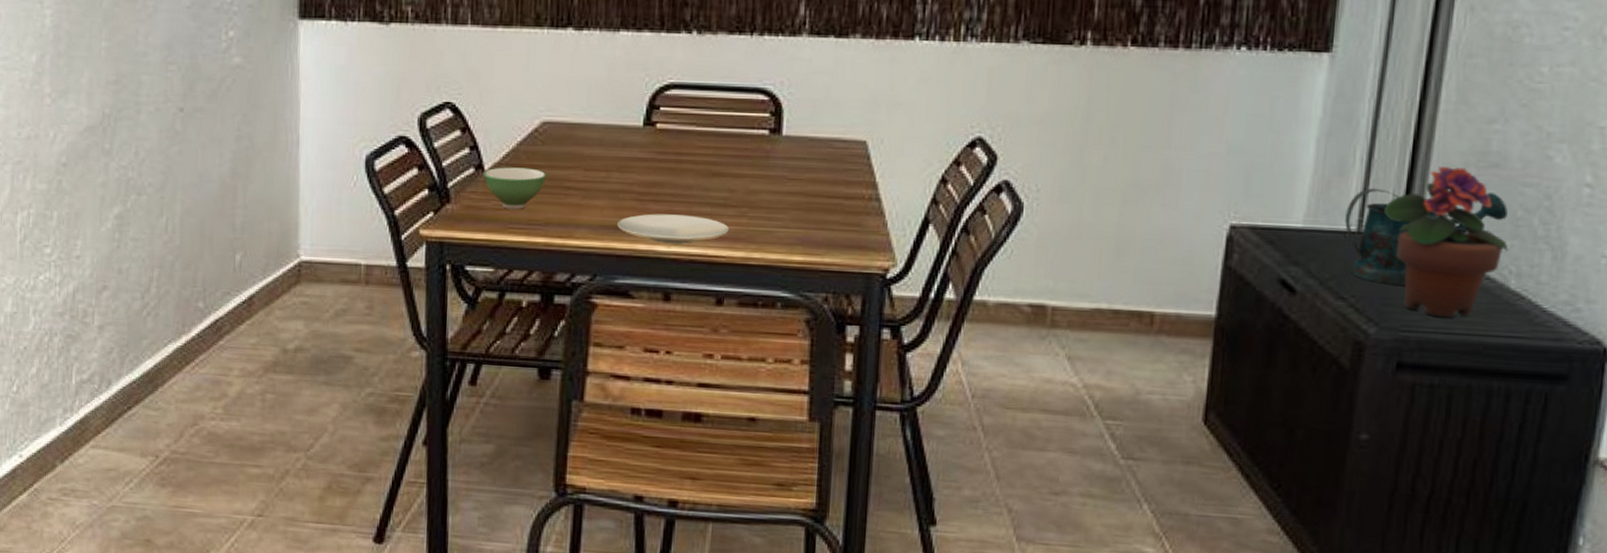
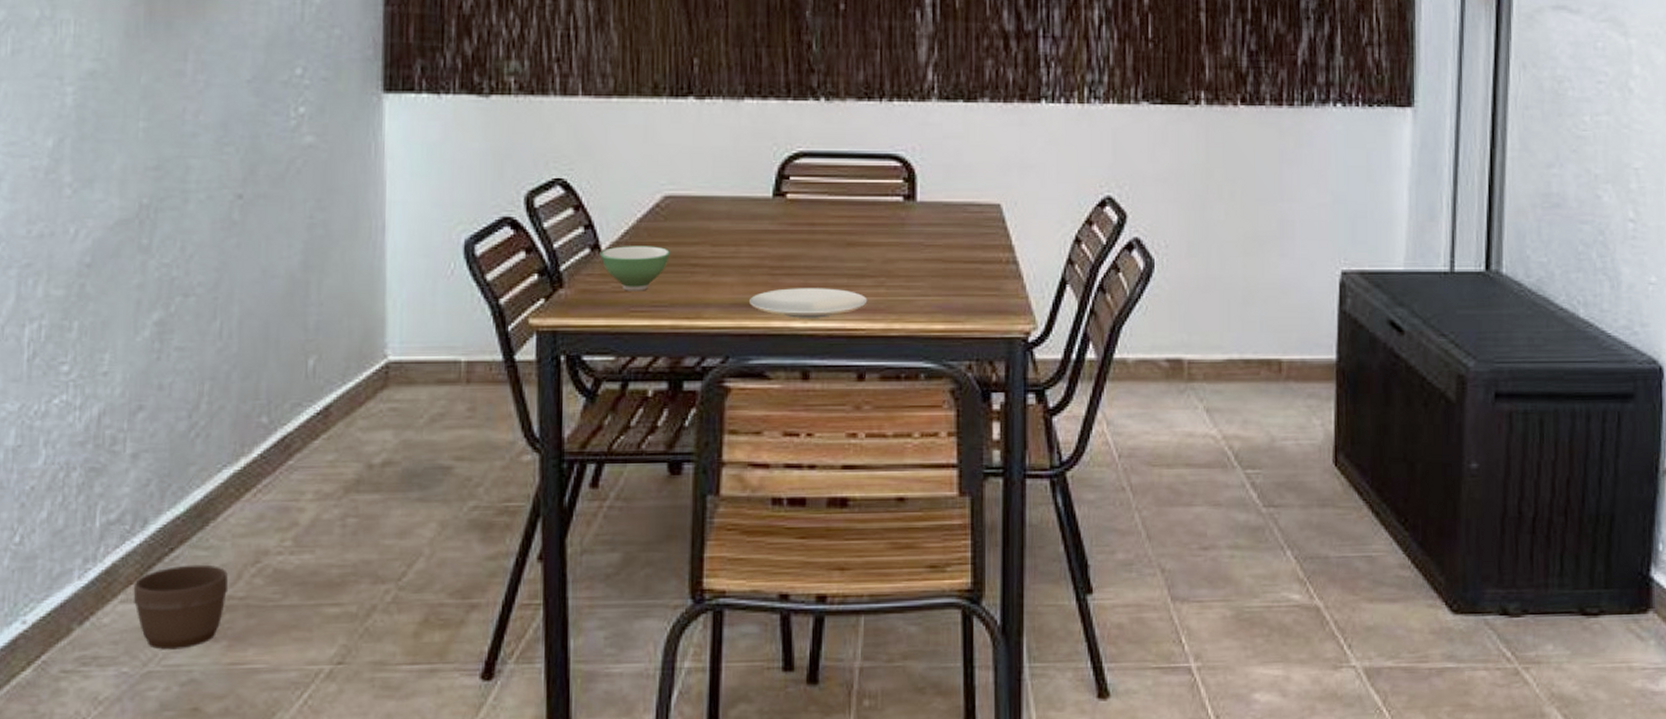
flowerpot: none [100,421,173,491] -> present [133,564,229,650]
watering can: present [1345,188,1508,285] -> none [1439,230,1571,320]
potted flower: present [1385,167,1509,318] -> none [1471,209,1575,348]

